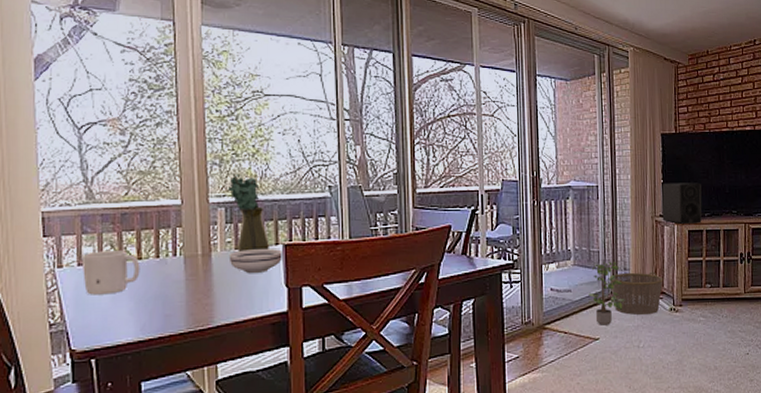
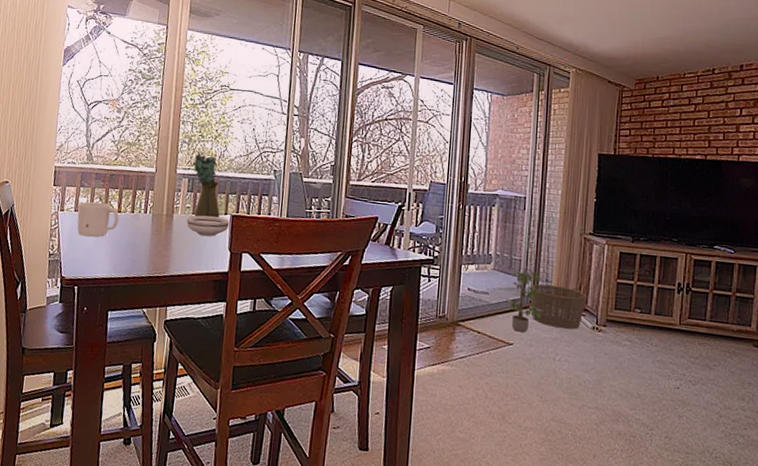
speaker: present [662,182,702,224] -> none [592,202,639,247]

